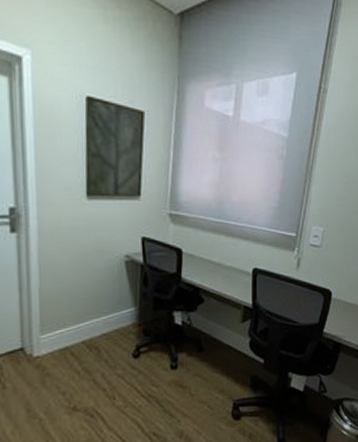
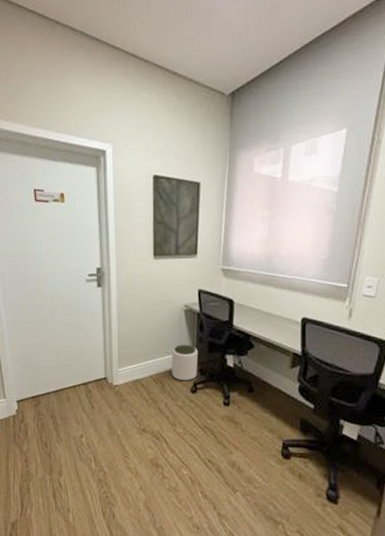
plant pot: none [109,302,141,345] -> present [171,345,198,381]

